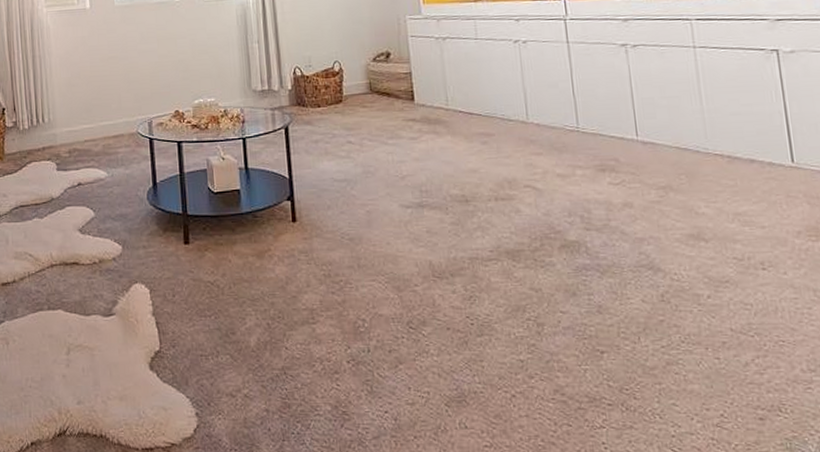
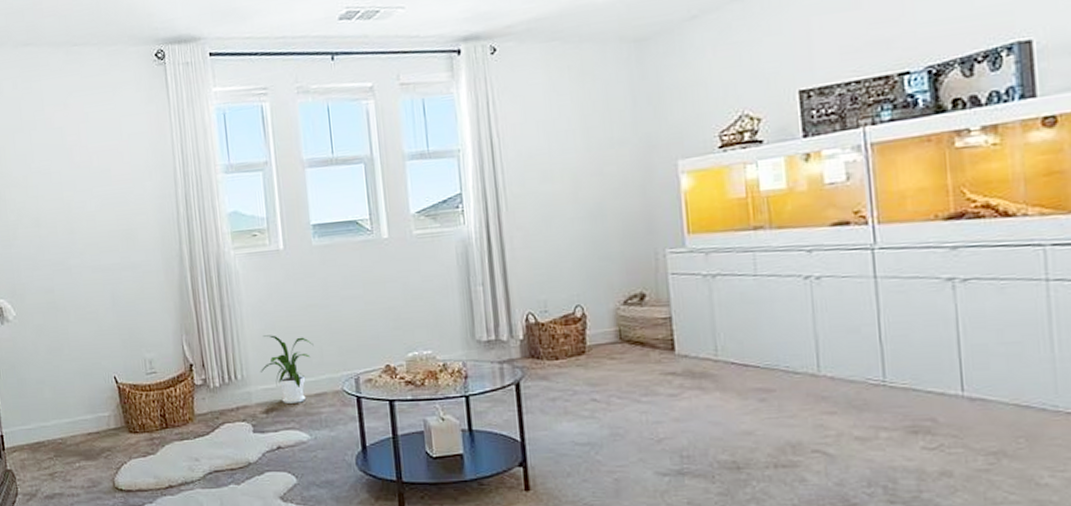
house plant: none [65,83,113,144] -> present [260,335,314,404]

